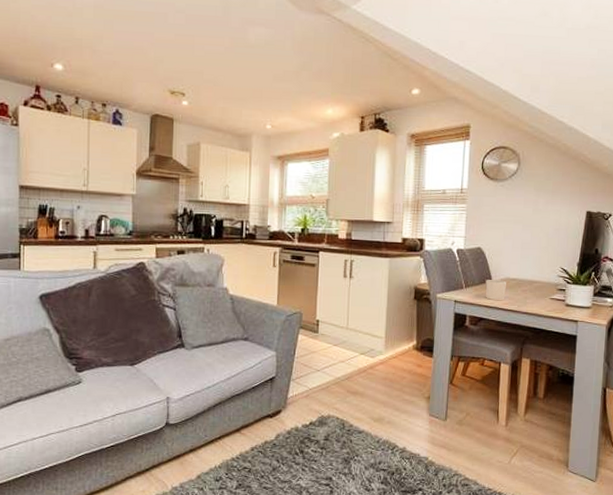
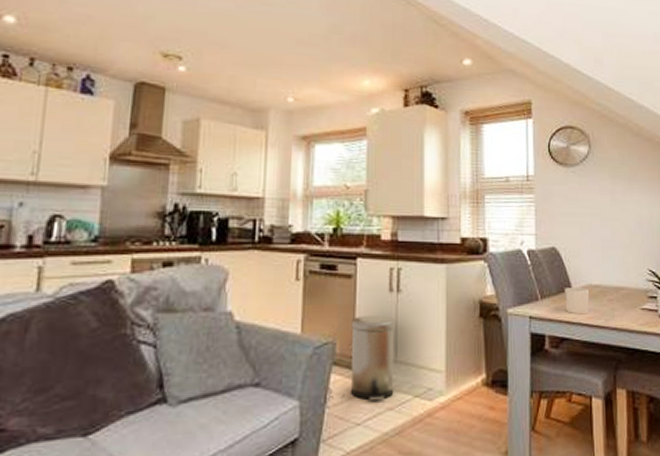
pedal bin: none [313,295,347,355] -> present [351,316,395,401]

